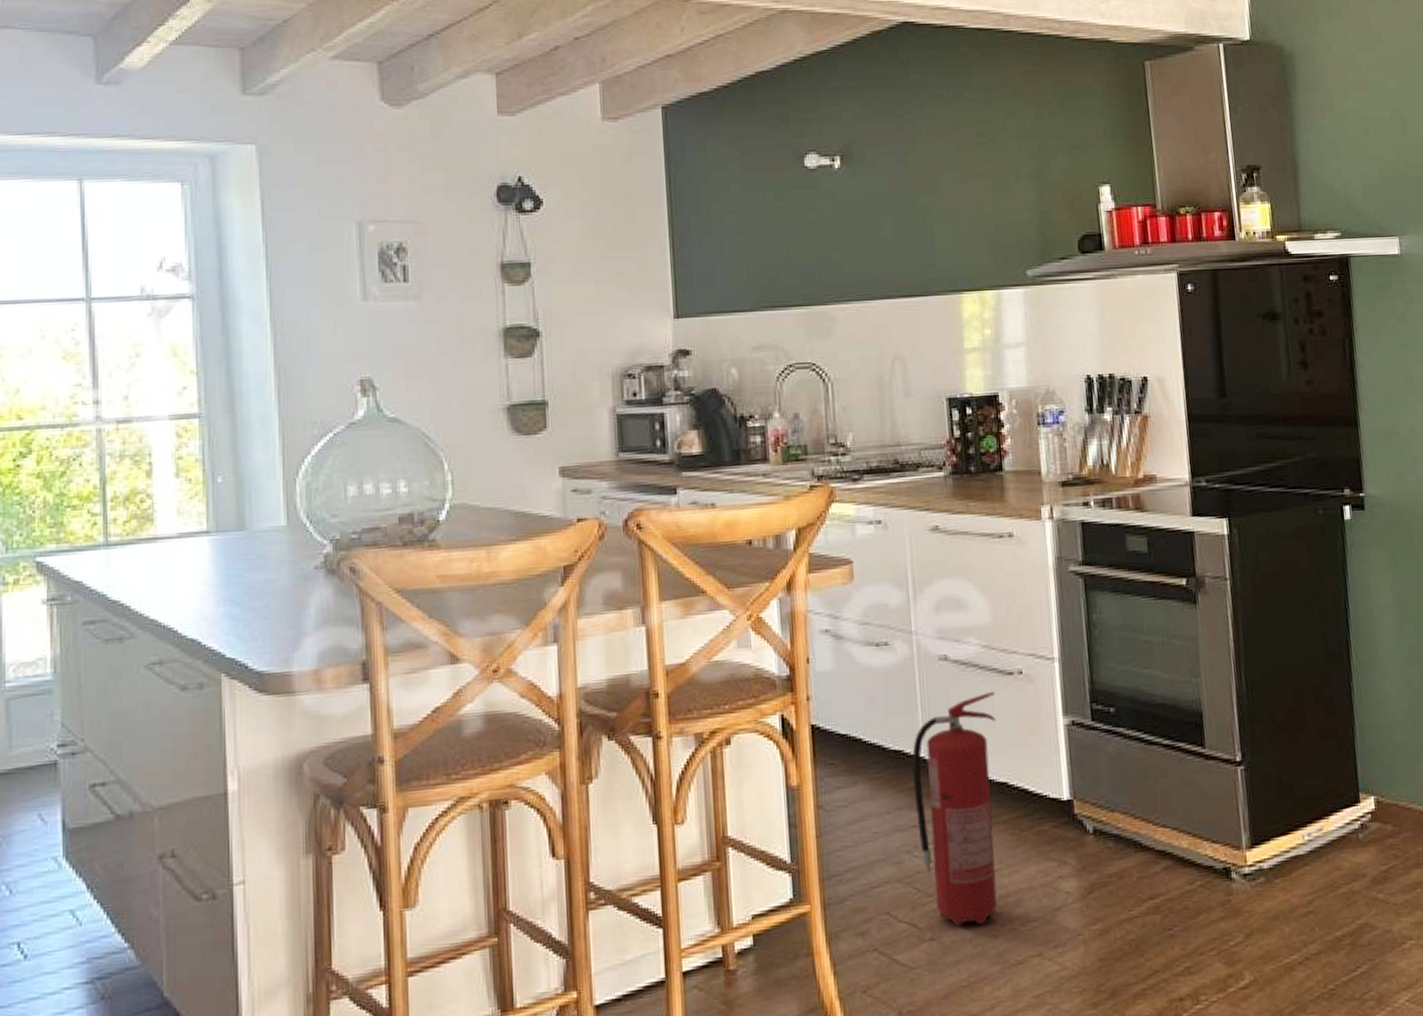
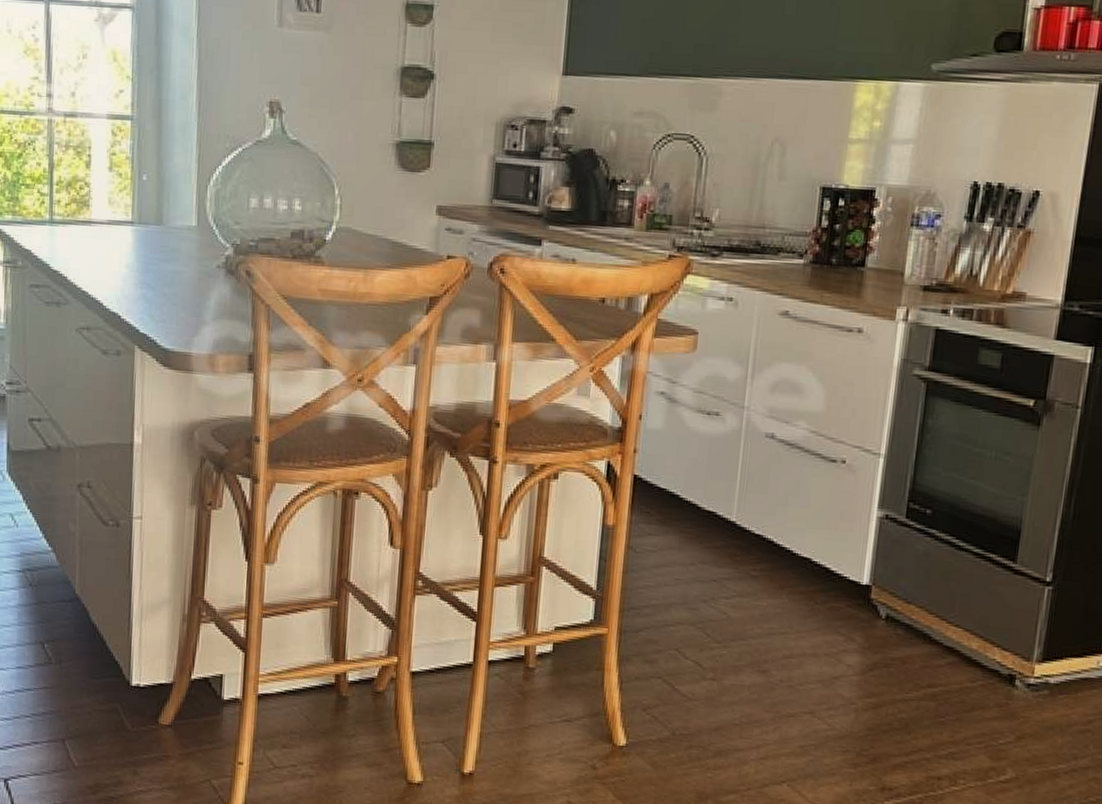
fire extinguisher: present [912,692,998,926] -> none [716,474,815,677]

